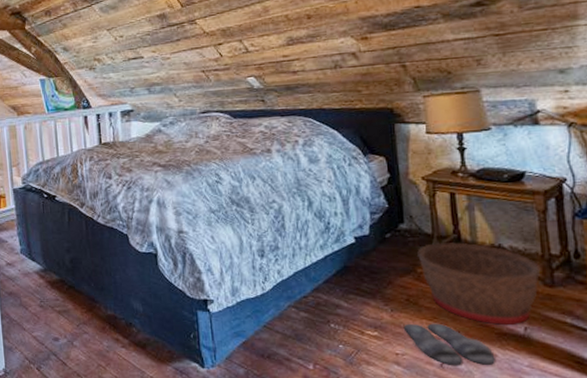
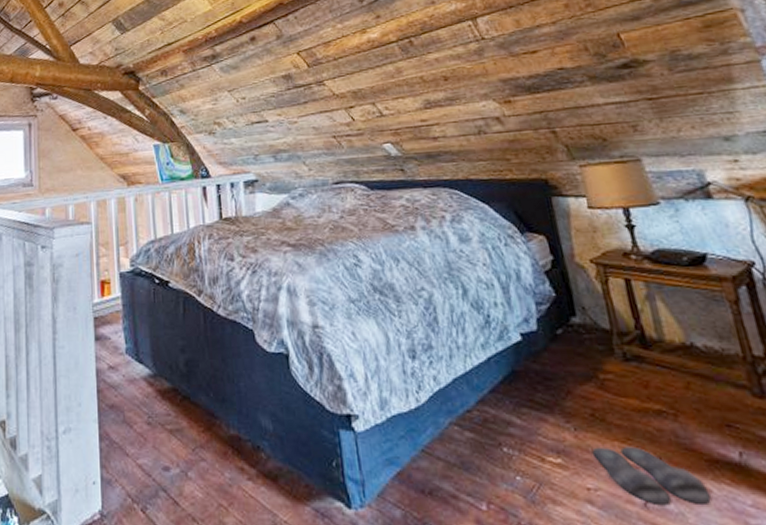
basket: present [417,241,540,326] -> none [596,339,747,450]

